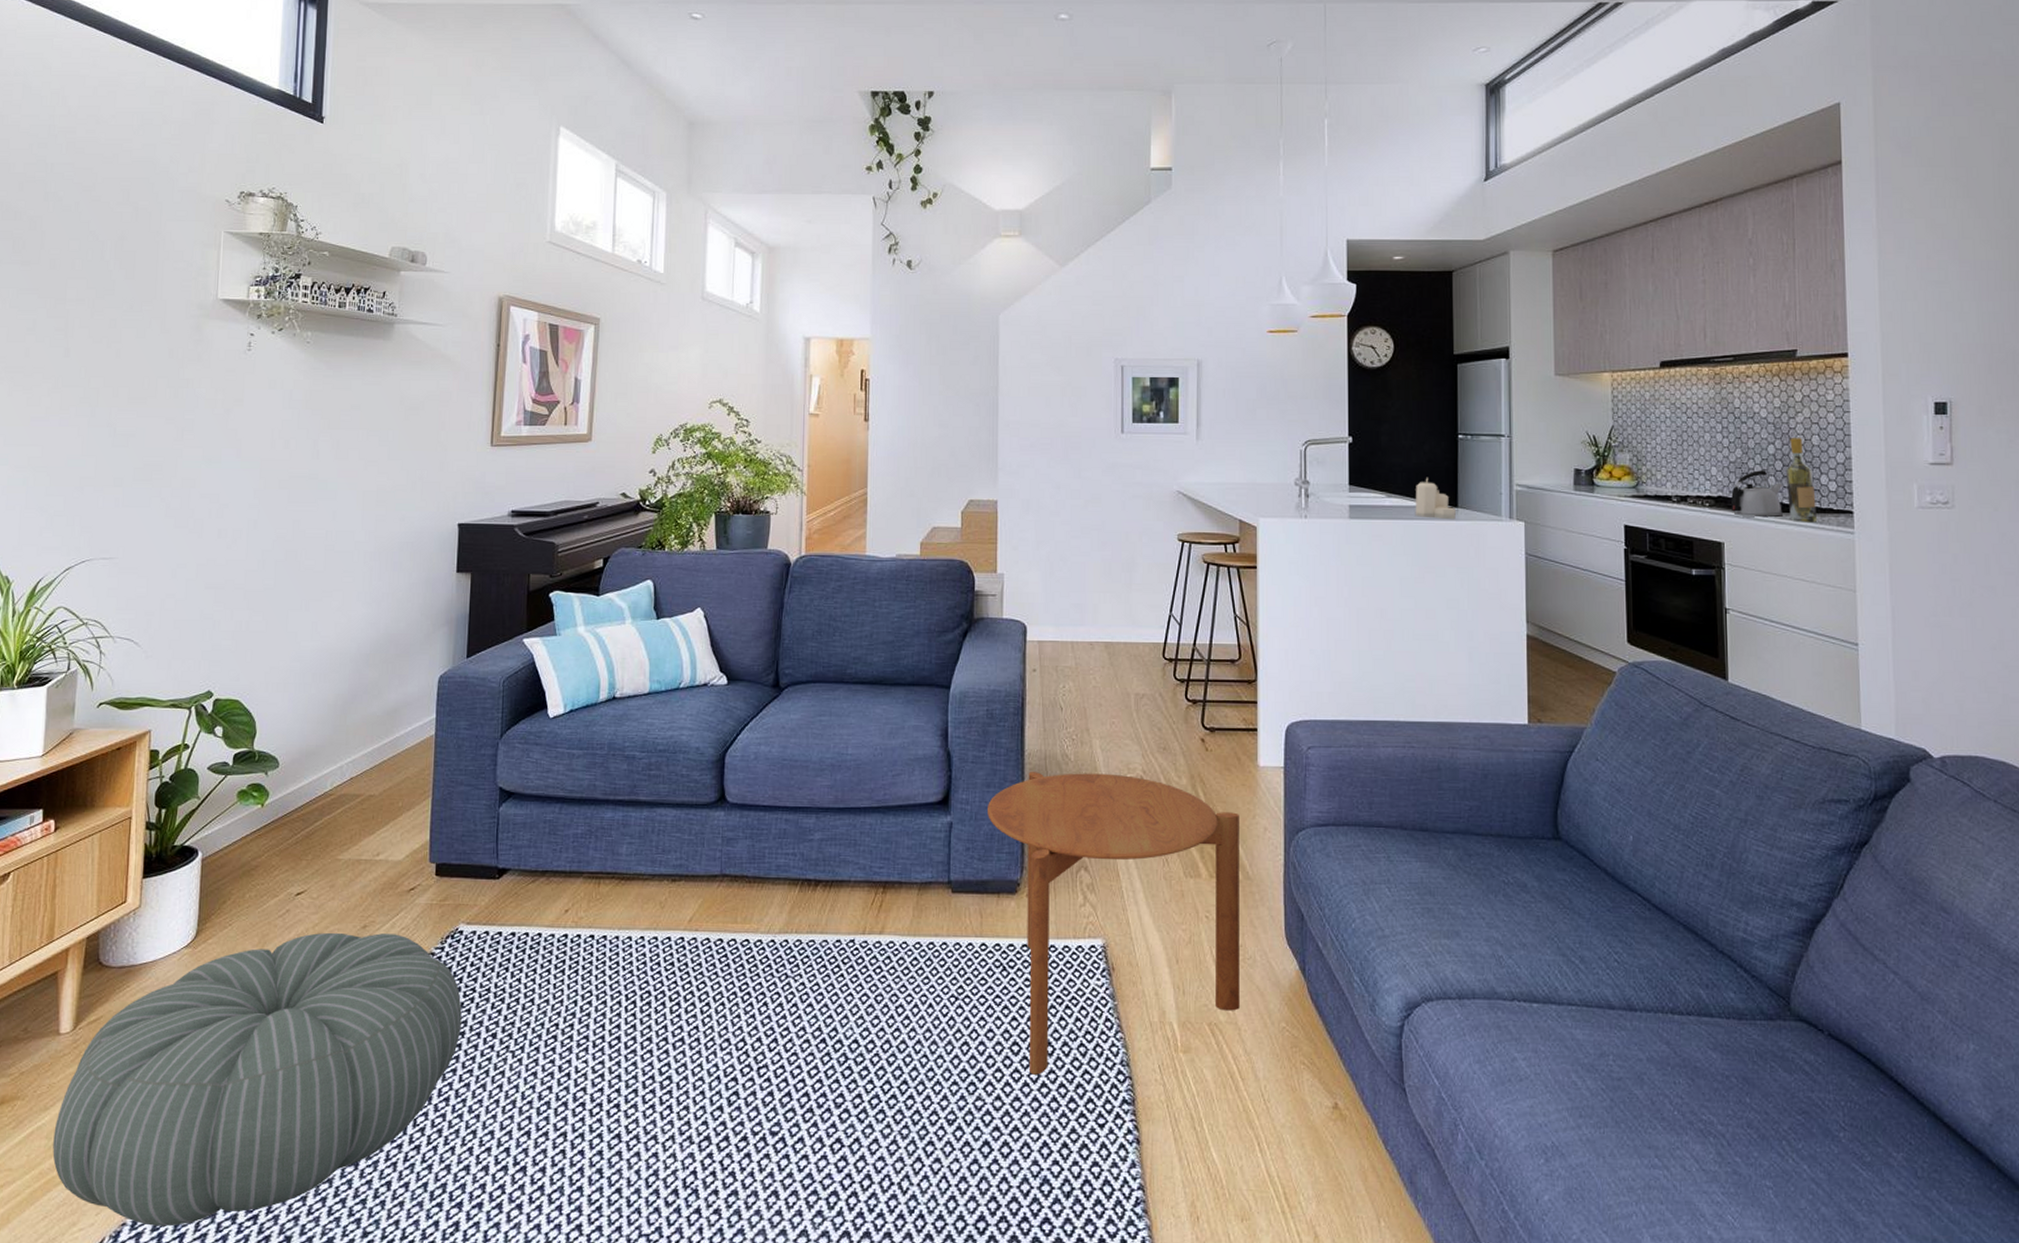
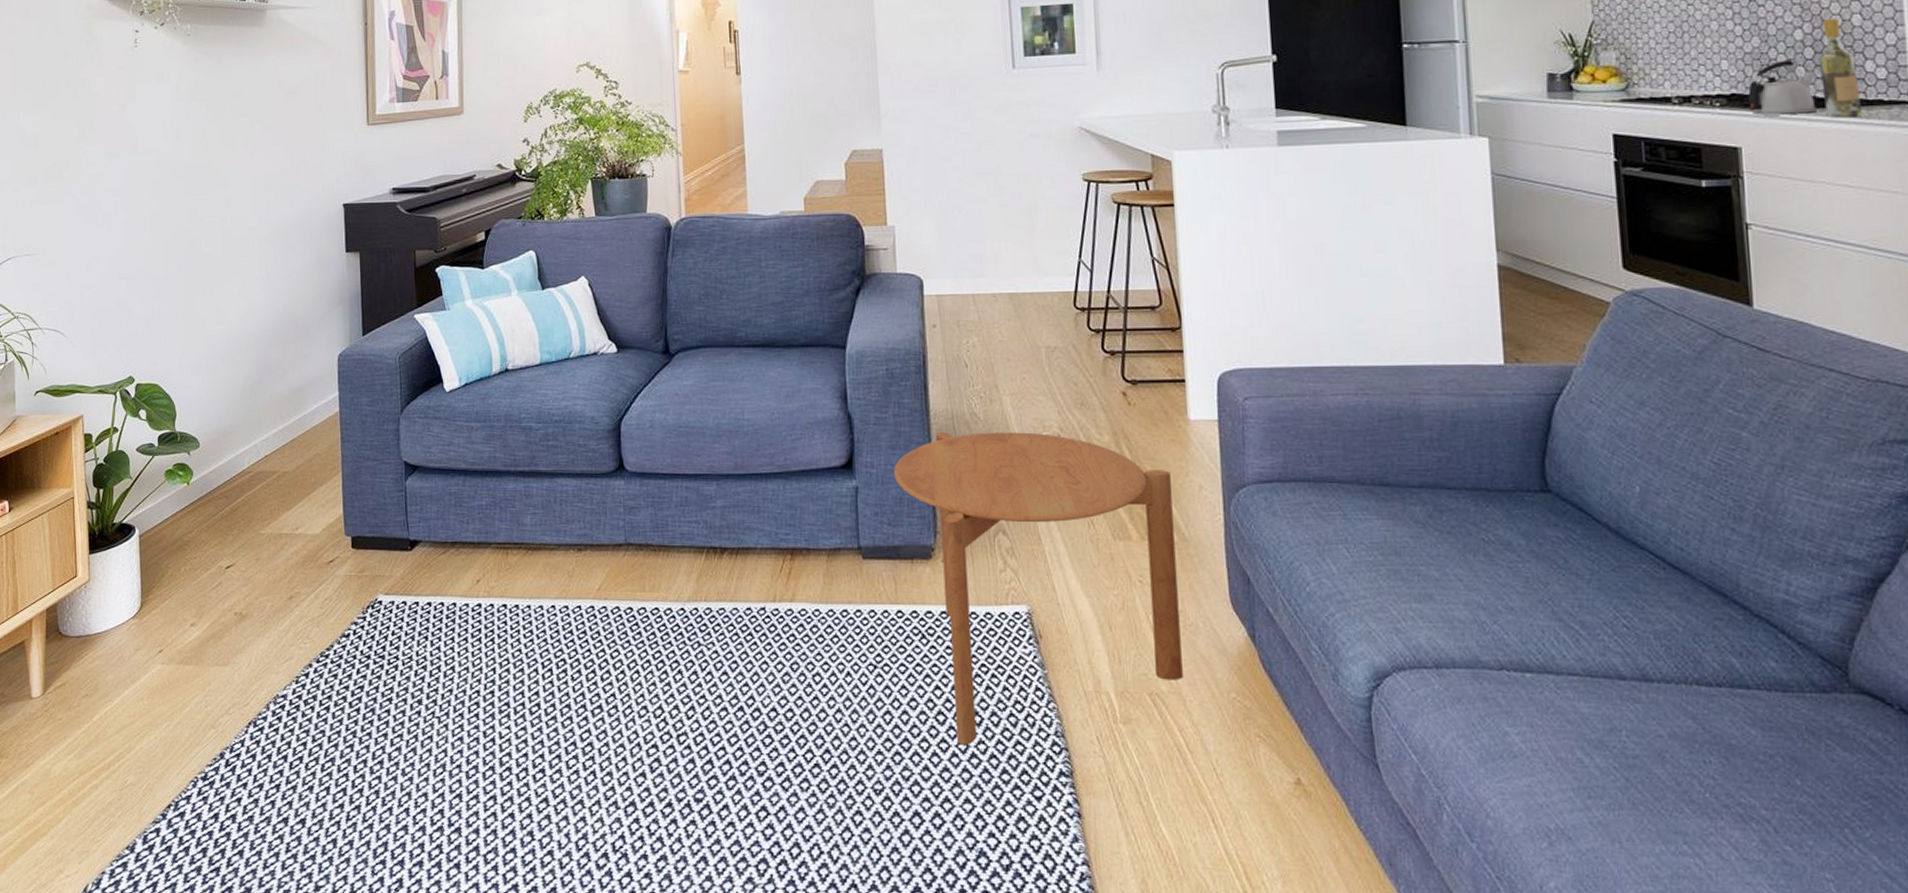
pouf: present [52,932,462,1227] -> none [35,603,389,876]
candle: present [1415,477,1456,520] -> none [1354,94,1405,141]

